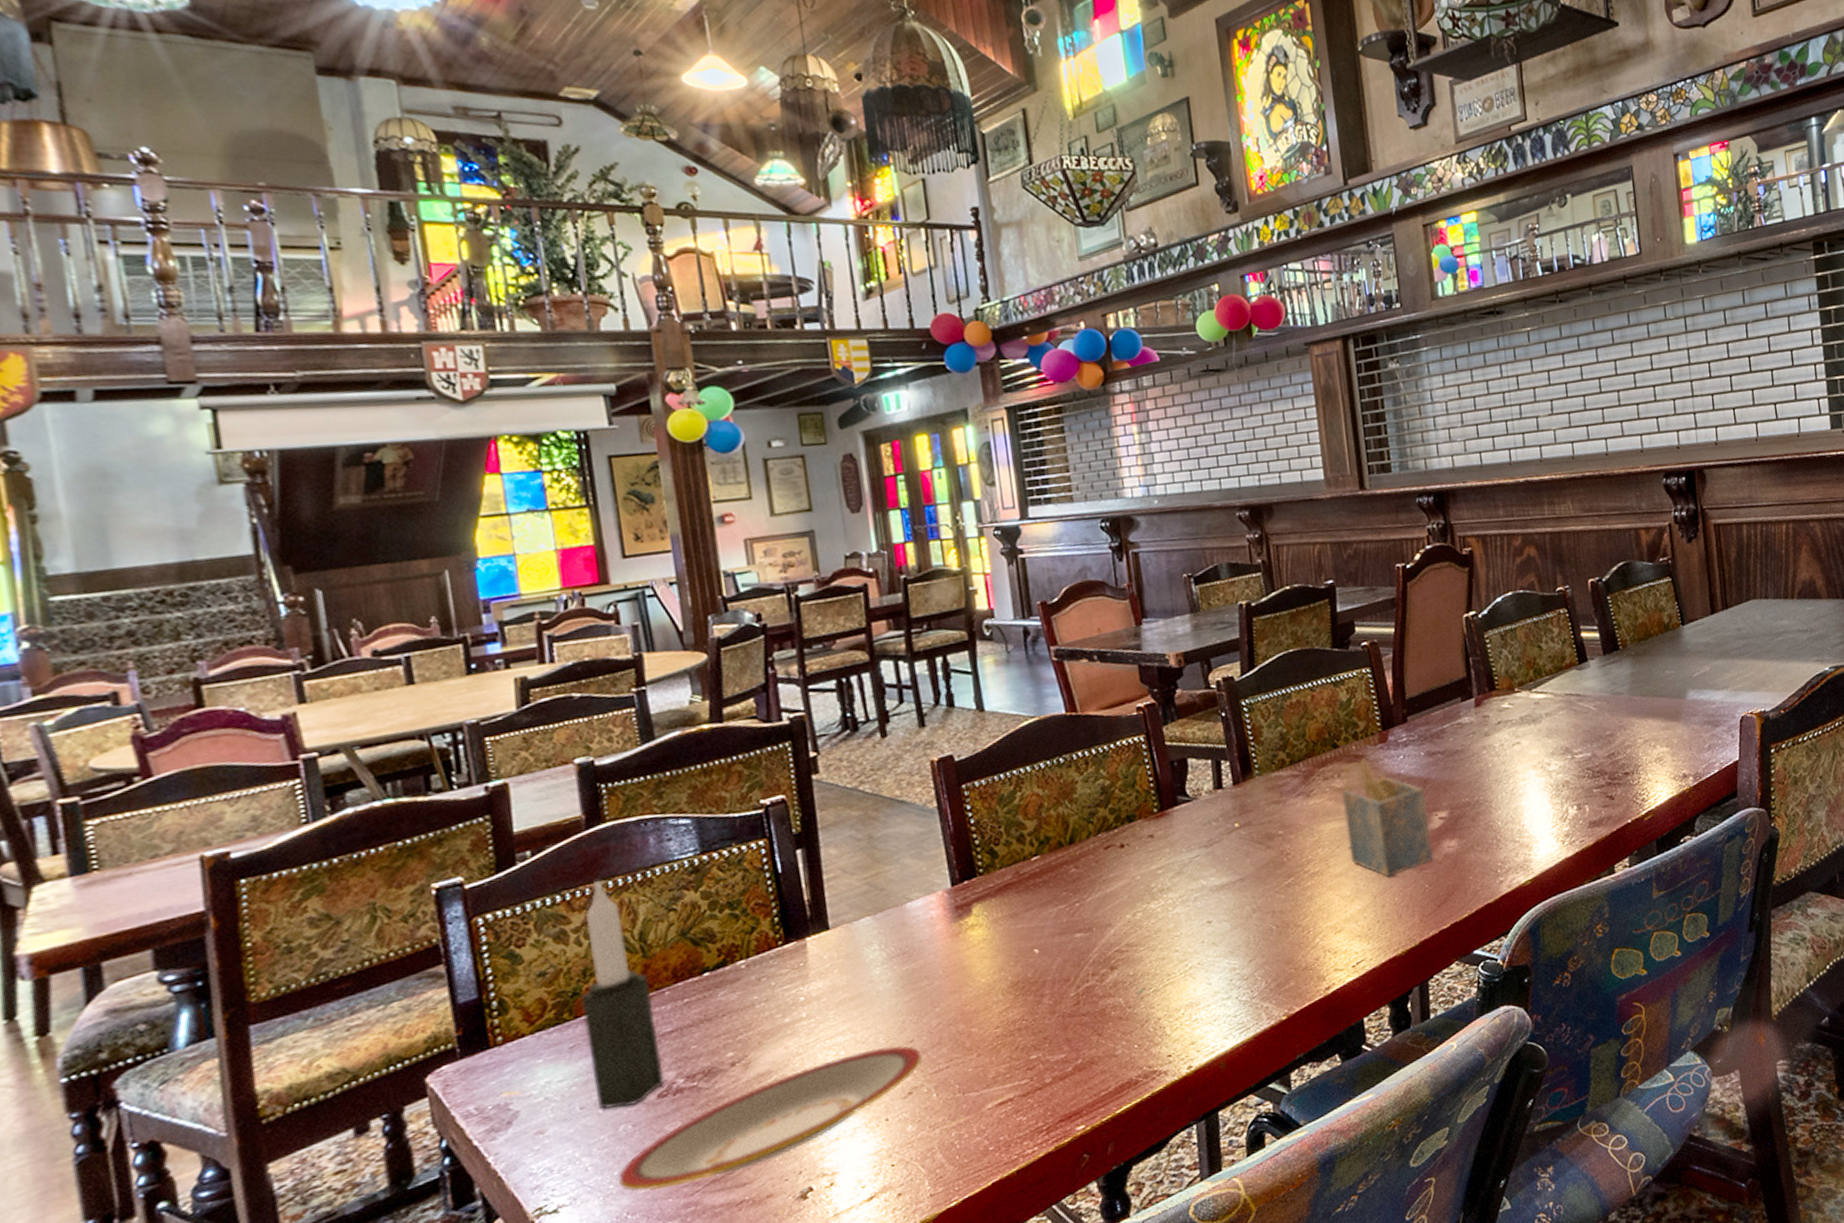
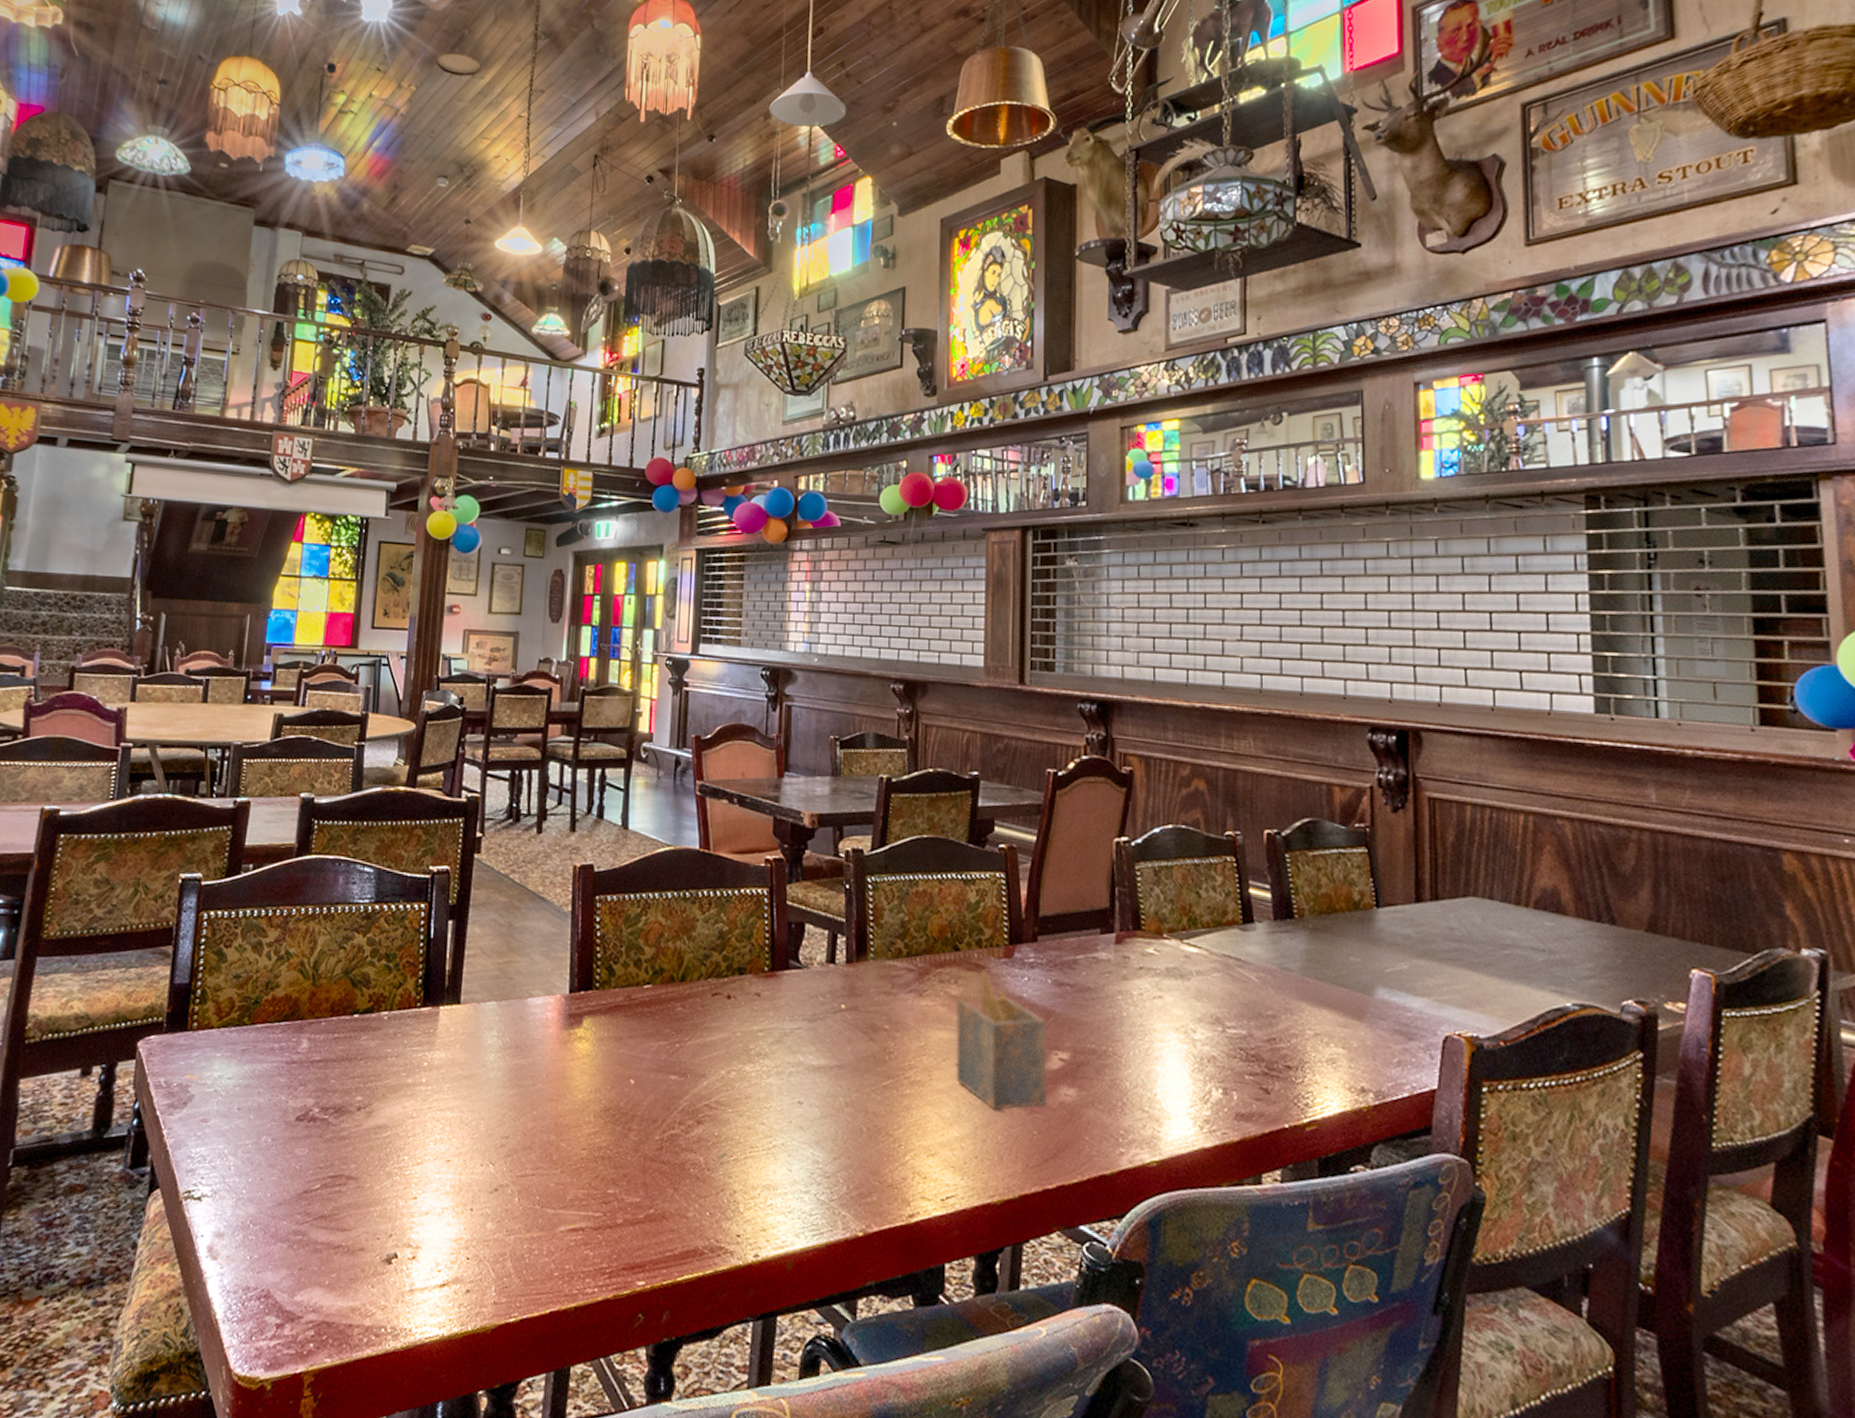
candle: present [579,880,665,1109] -> none [251,904,312,1121]
plate: present [618,1045,922,1192] -> none [250,1132,513,1215]

